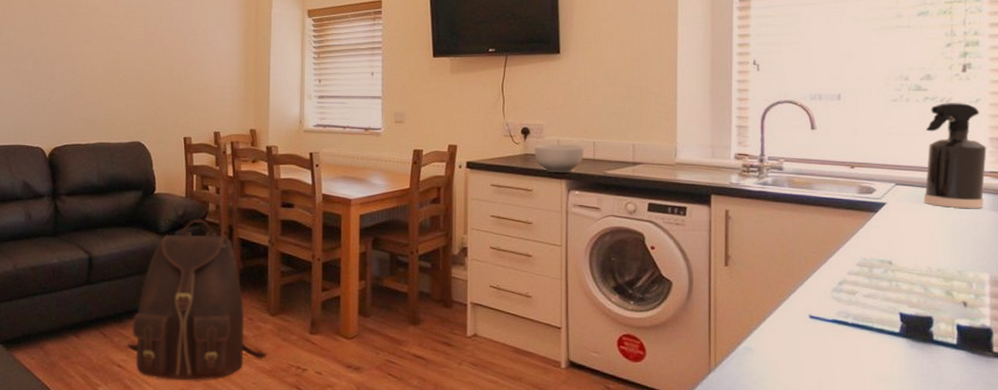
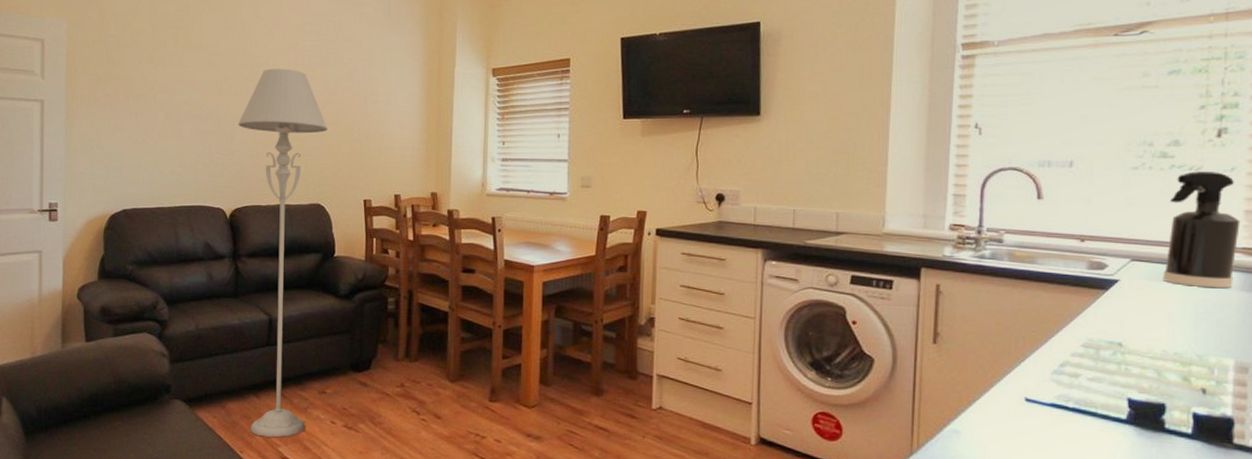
floor lamp: none [58,10,147,378] -> present [238,69,328,438]
backpack: present [127,218,267,380] -> none [306,282,446,444]
bowl: present [534,144,585,172] -> none [728,211,784,242]

